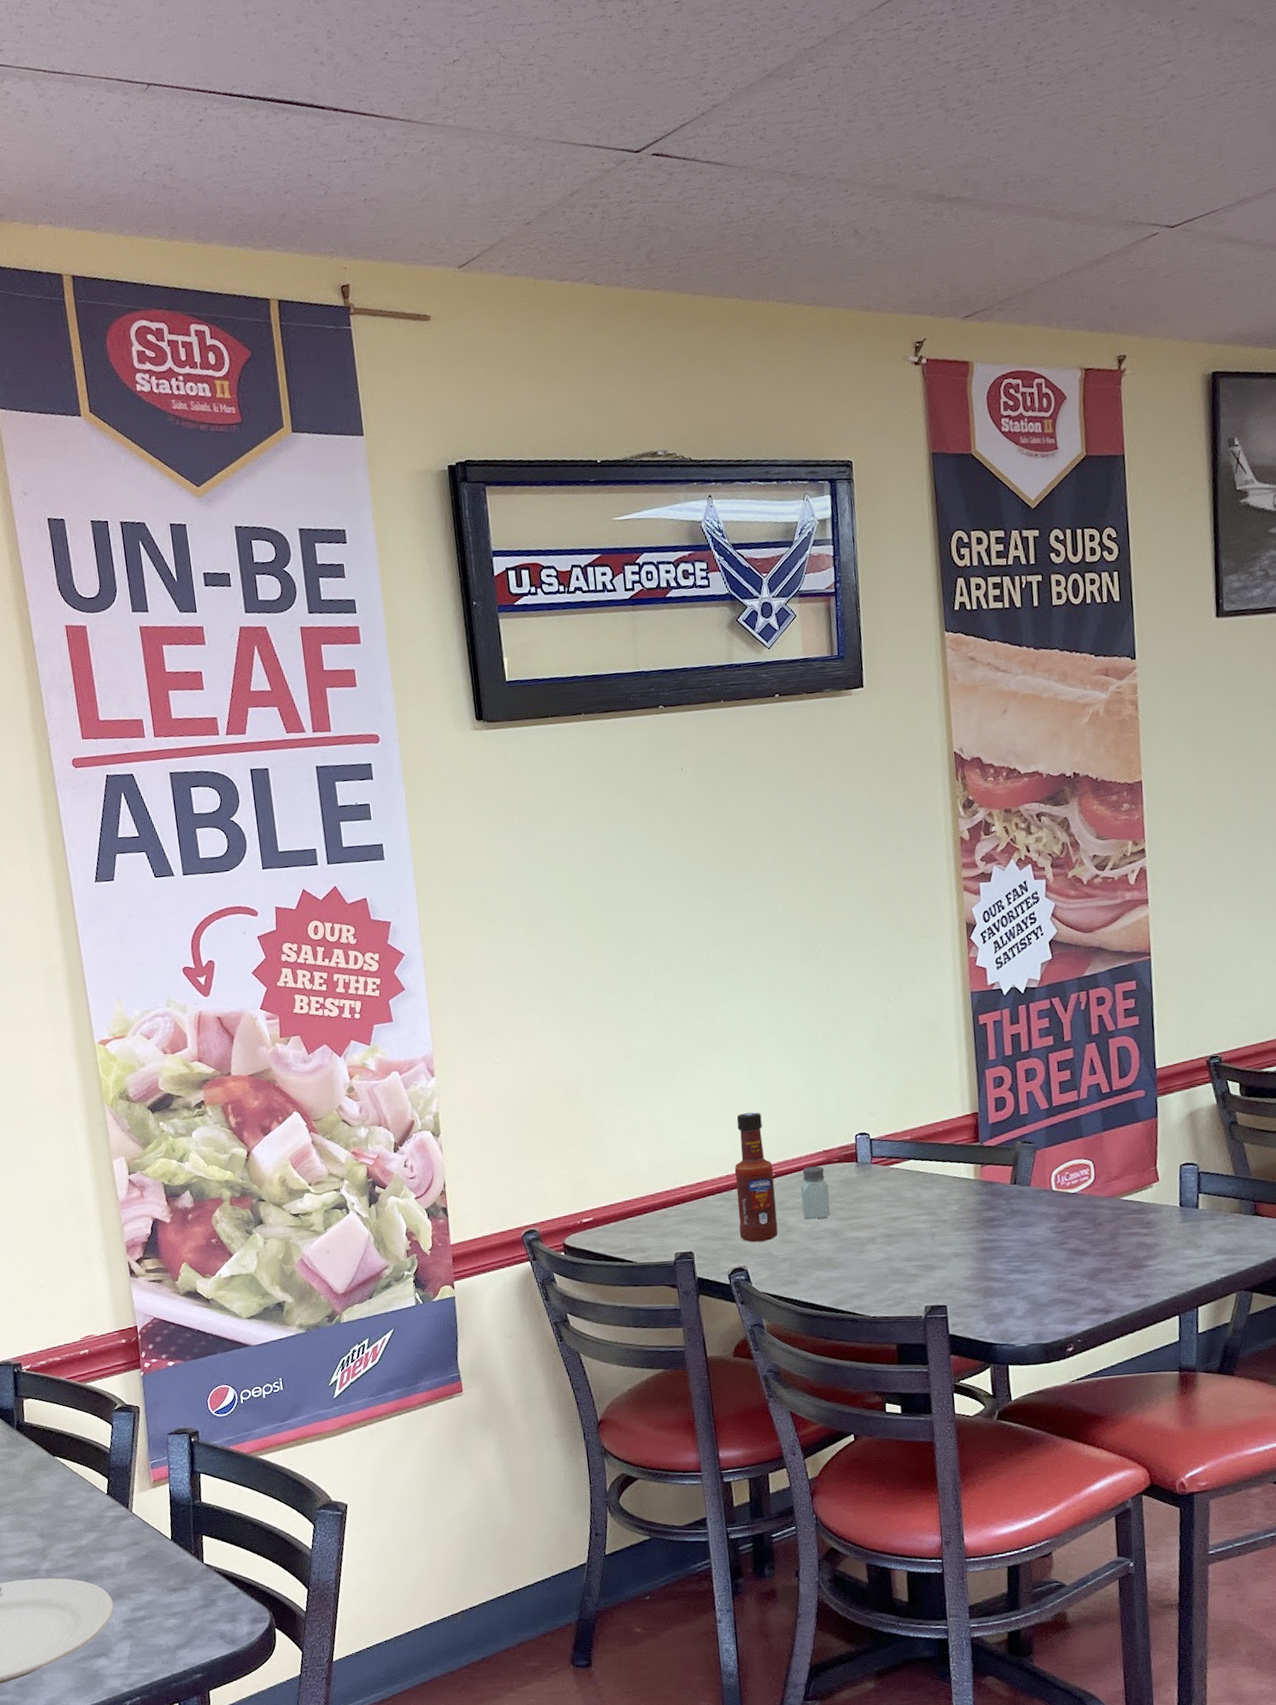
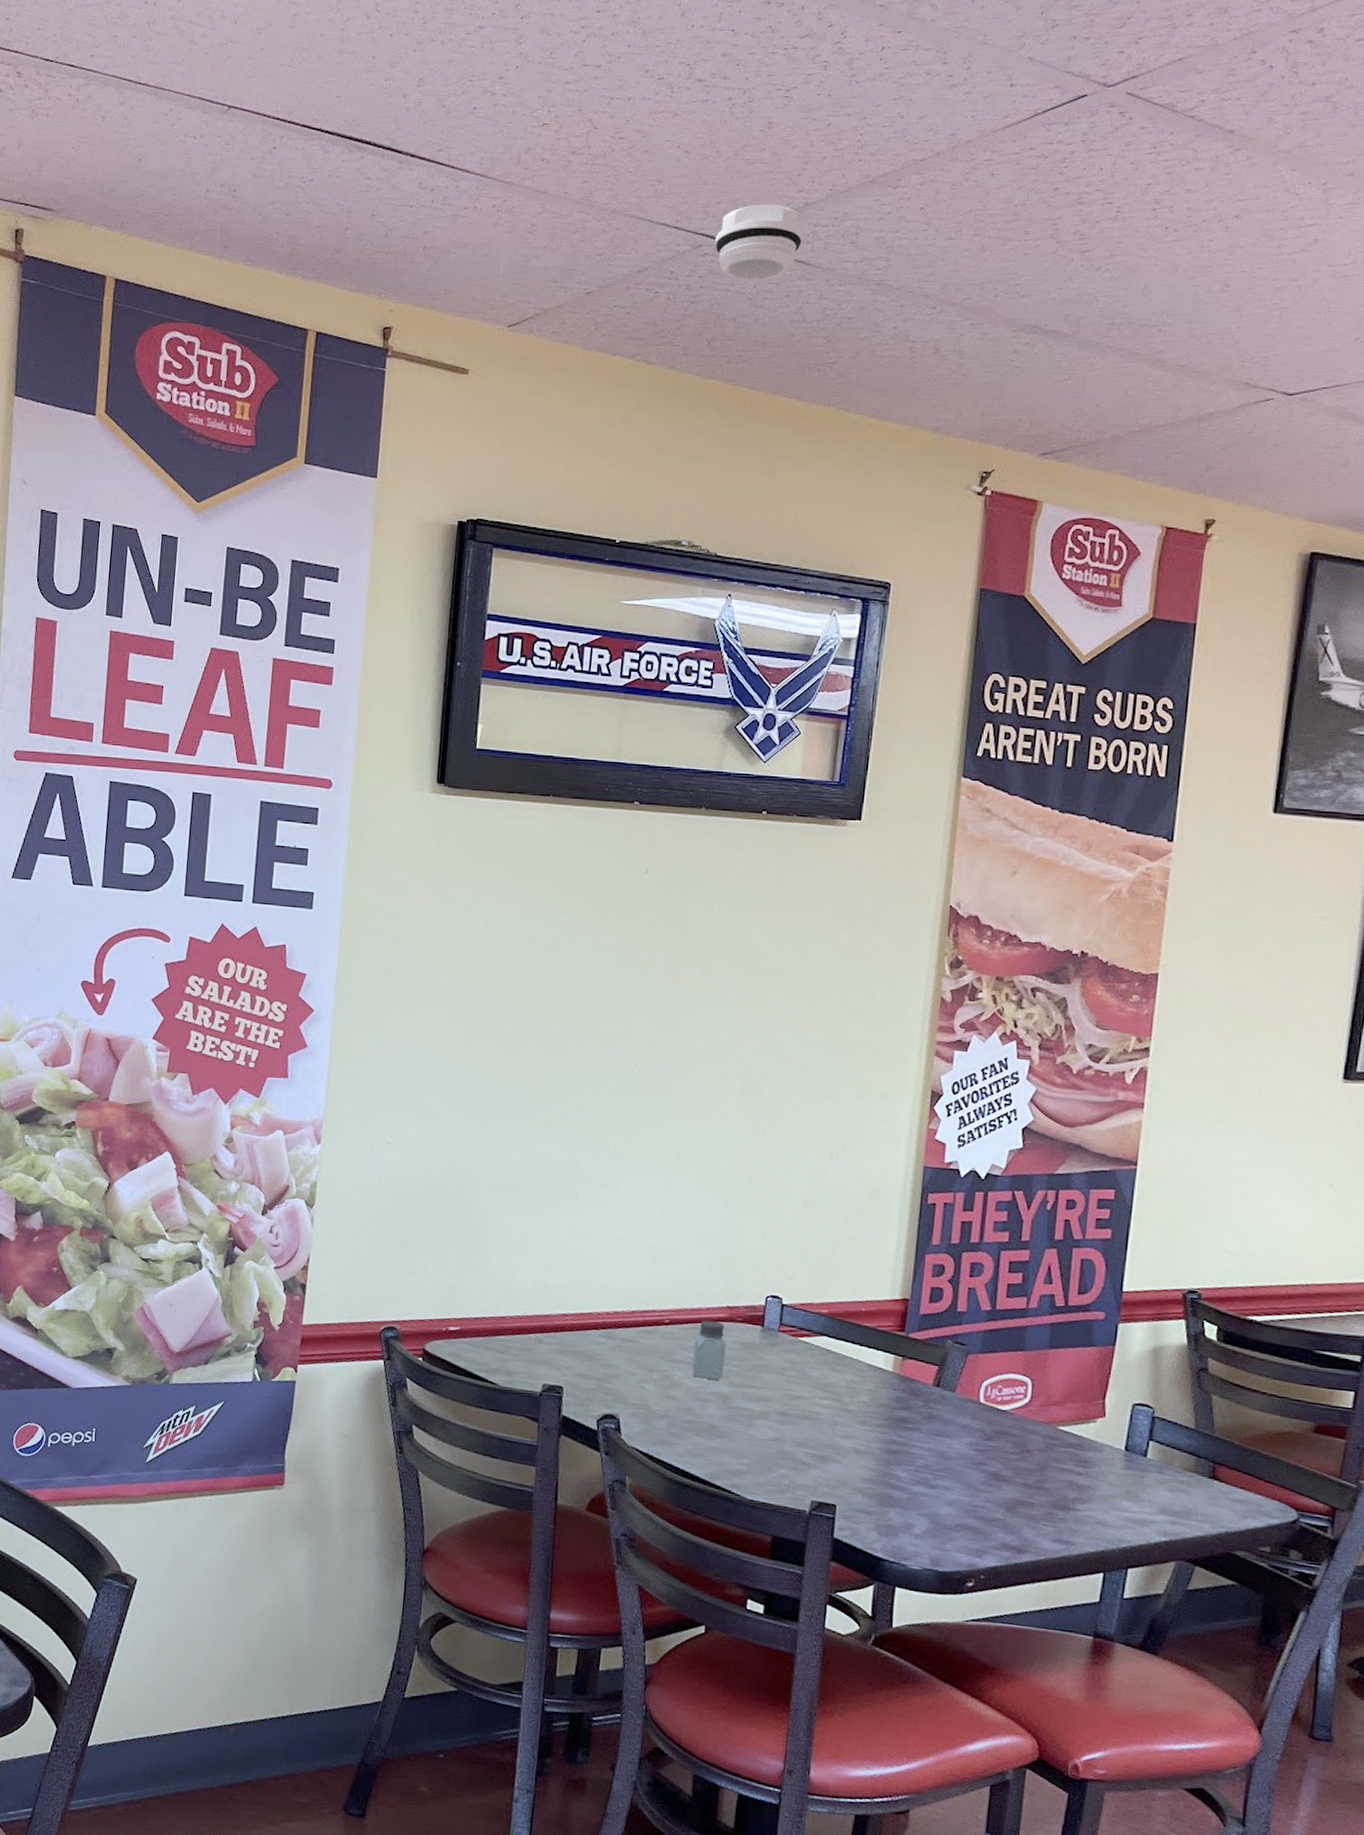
smoke detector: none [635,110,717,190] -> present [714,204,804,281]
tabasco sauce: present [734,1112,778,1243] -> none [617,1248,669,1392]

